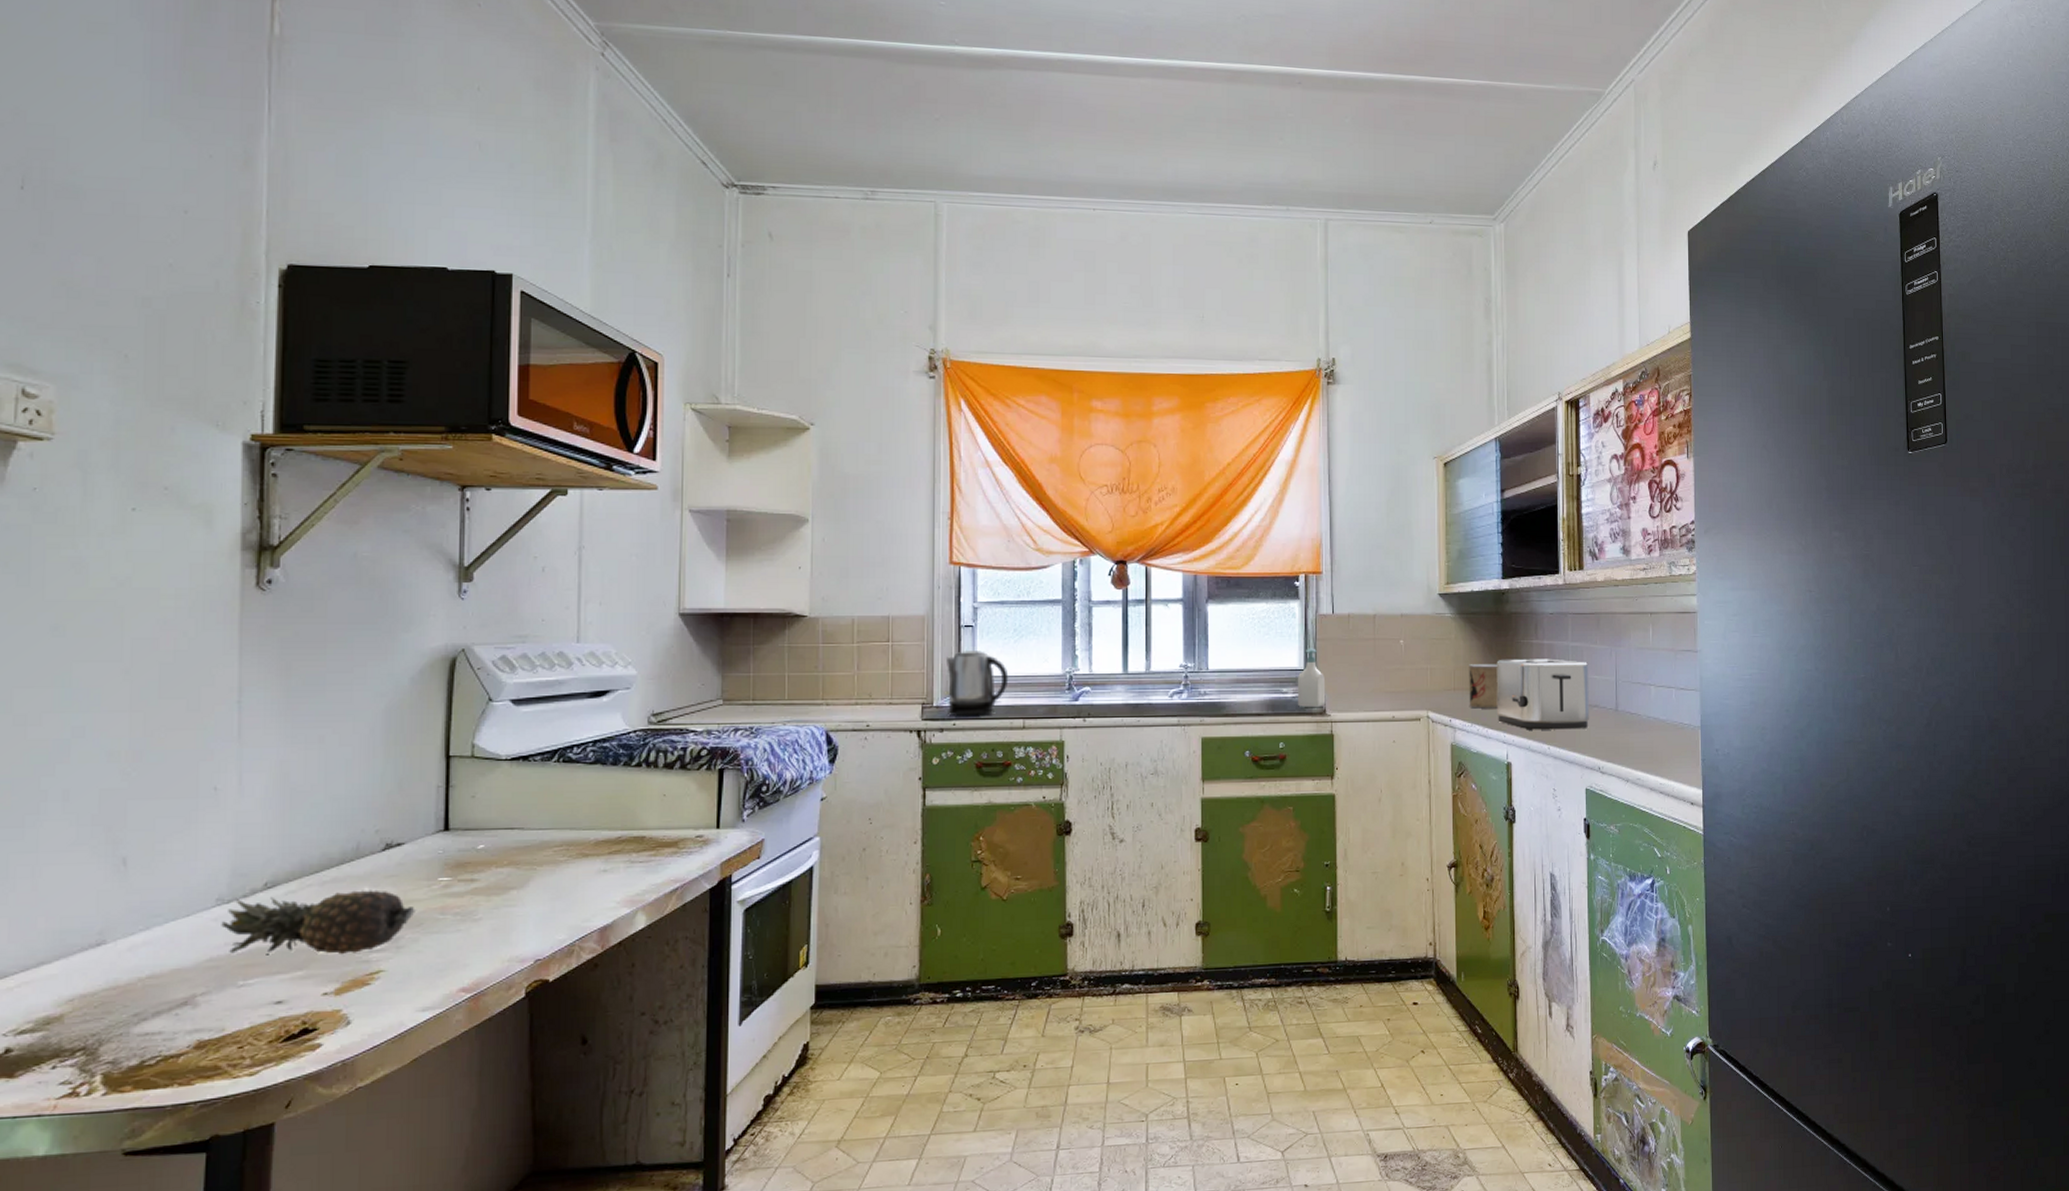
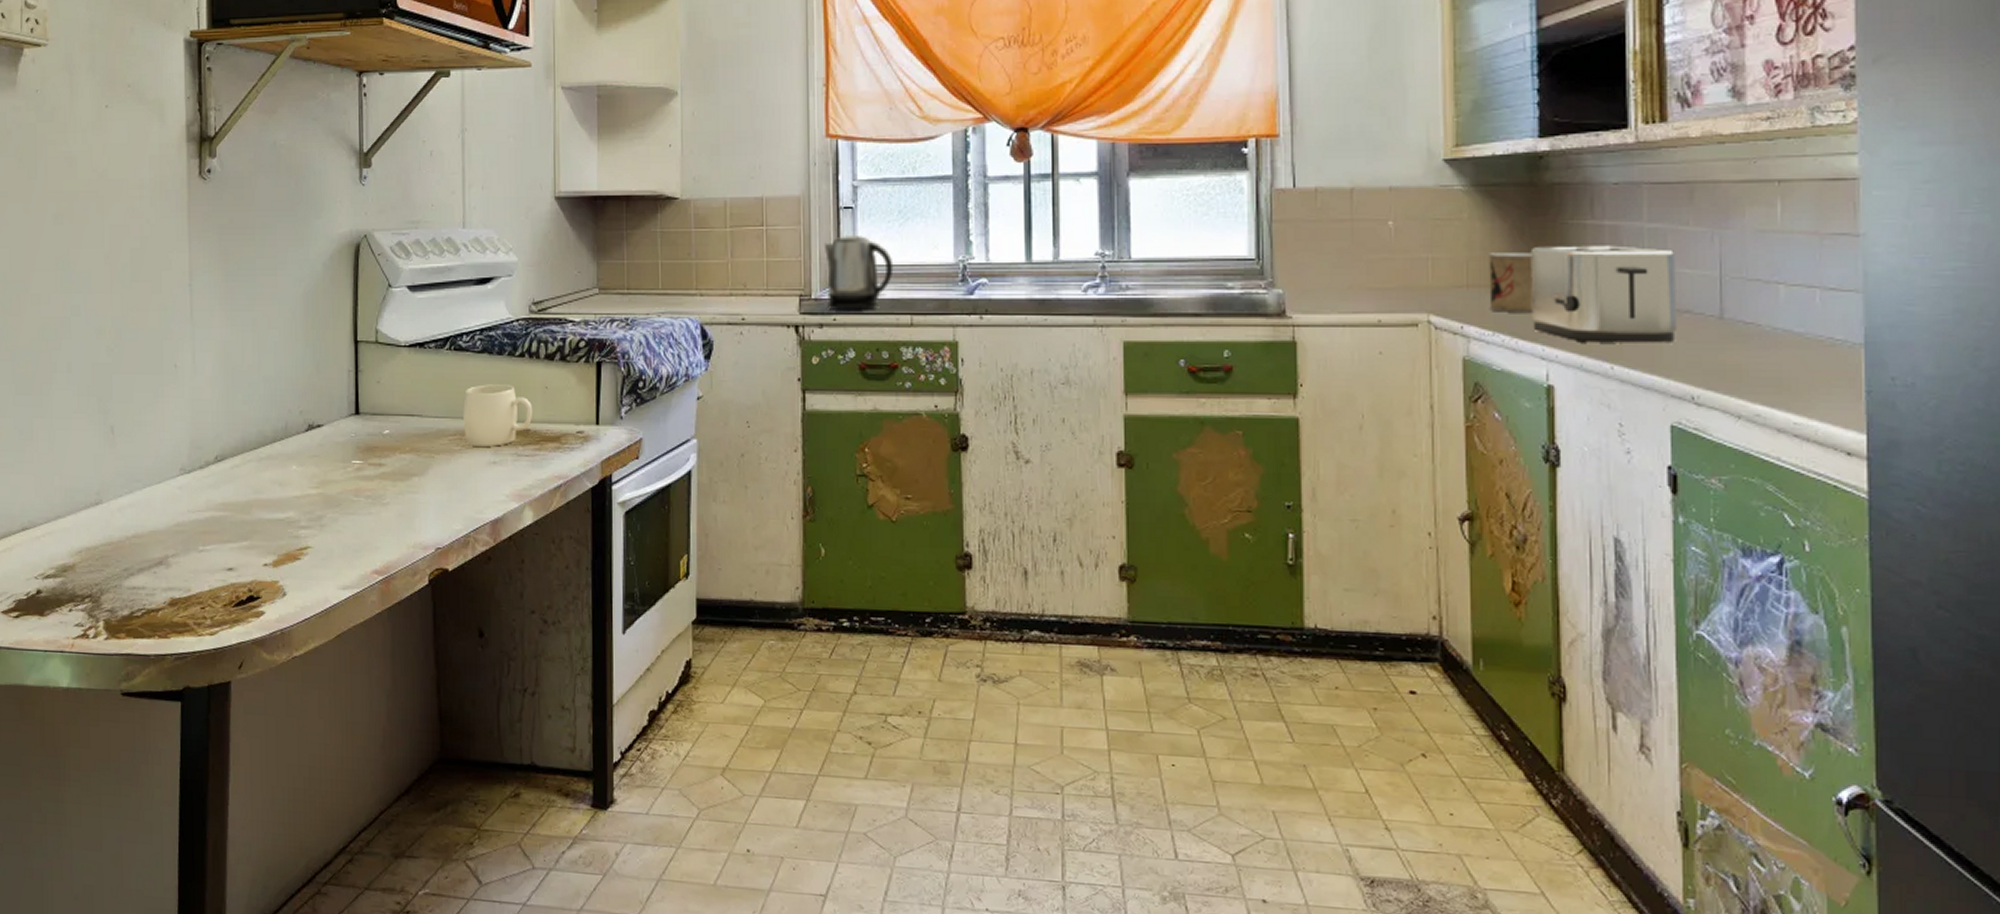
fruit: present [221,890,417,955] -> none [184,468,336,528]
mug: none [571,794,649,856] -> present [463,384,533,447]
soap bottle: present [1297,648,1326,708] -> none [1246,231,1285,308]

